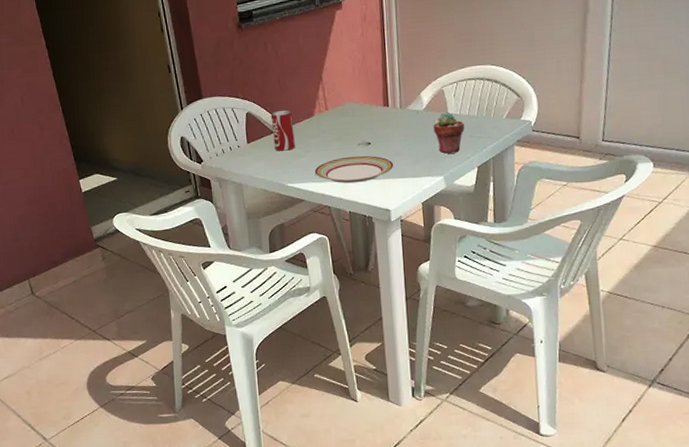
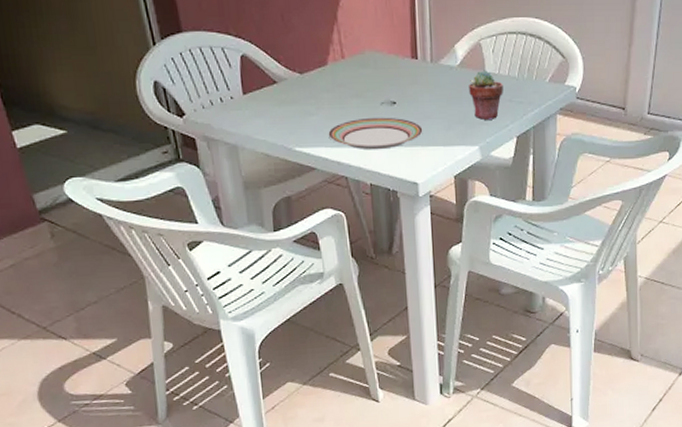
beverage can: present [270,110,295,151] -> none [272,54,304,107]

